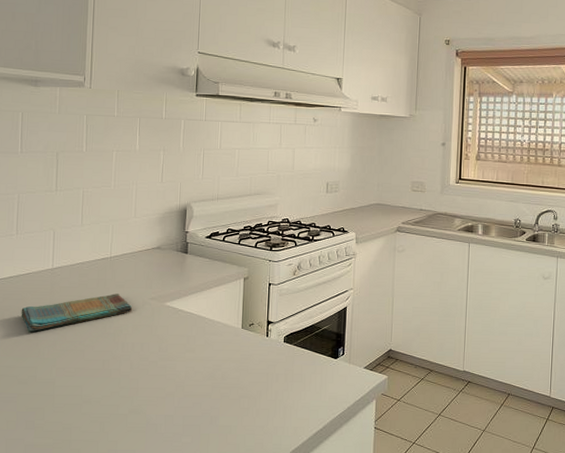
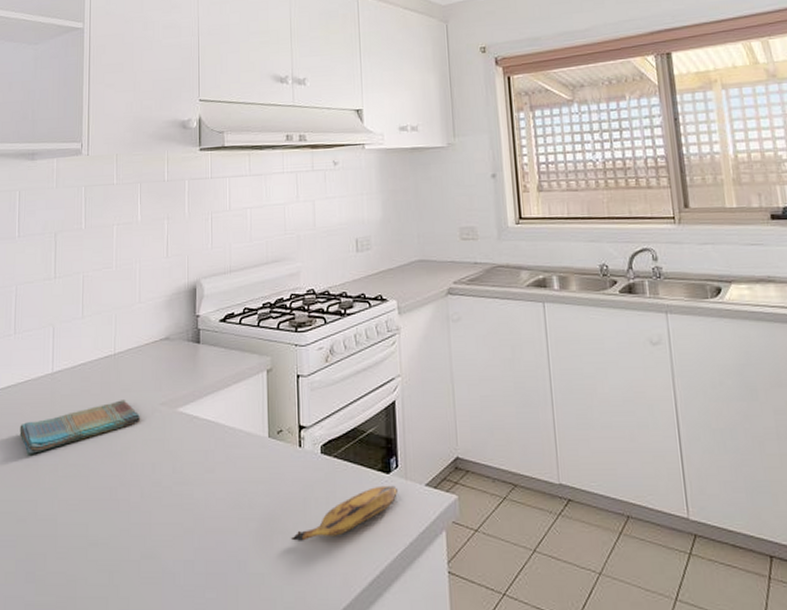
banana: none [254,367,342,404] -> present [290,485,397,541]

